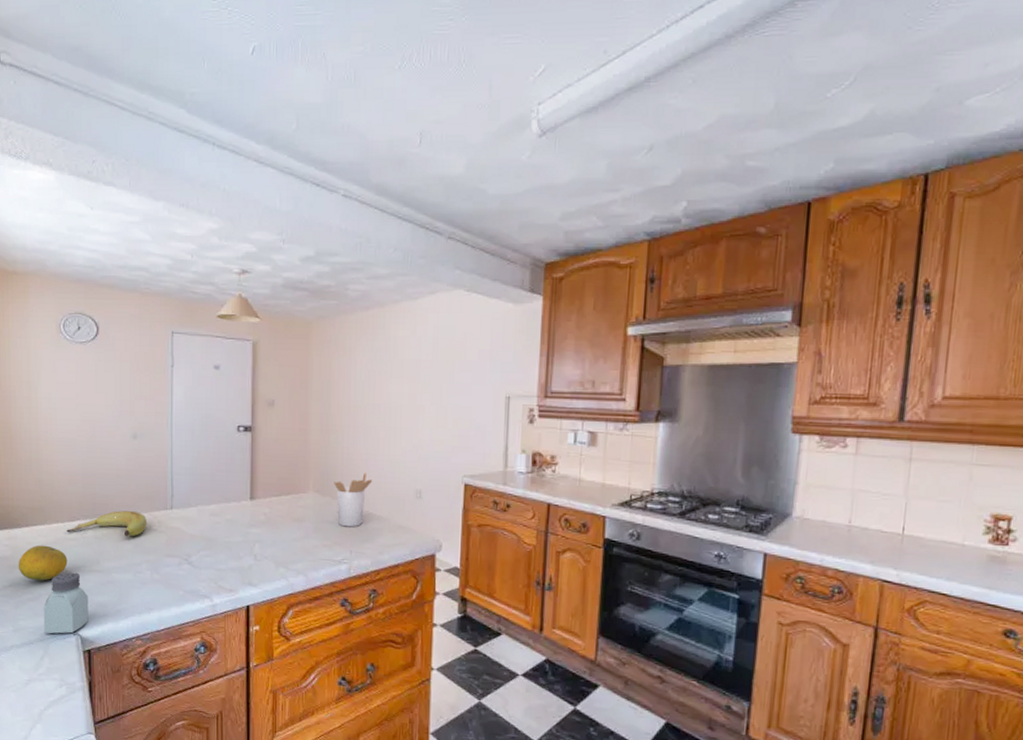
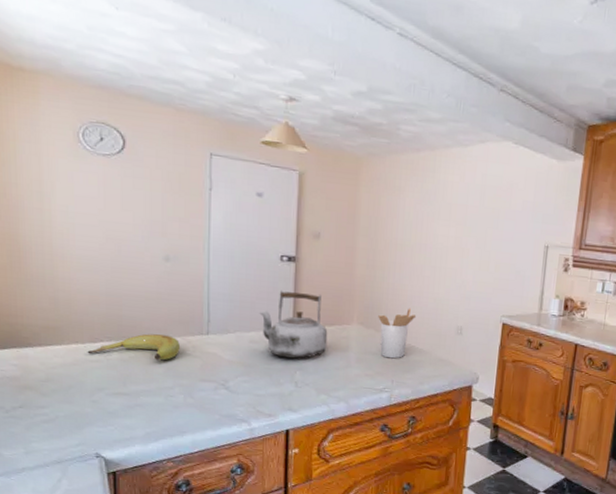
fruit: present [18,545,68,581] -> none [29,365,89,403]
saltshaker: present [43,572,89,634] -> none [60,394,114,456]
kettle: none [219,461,285,531] -> present [260,290,328,359]

